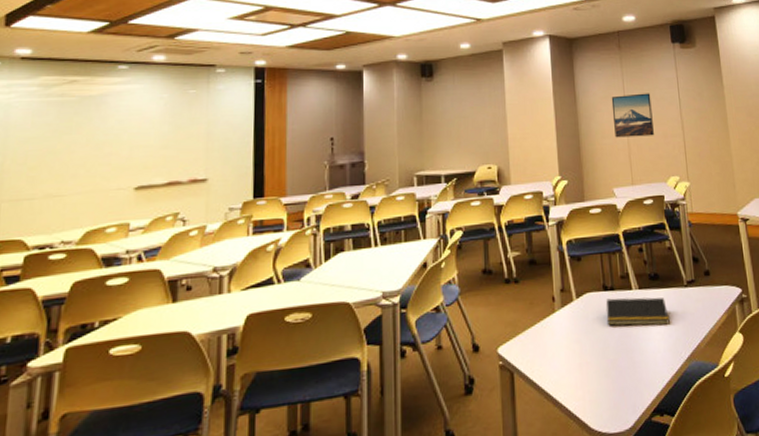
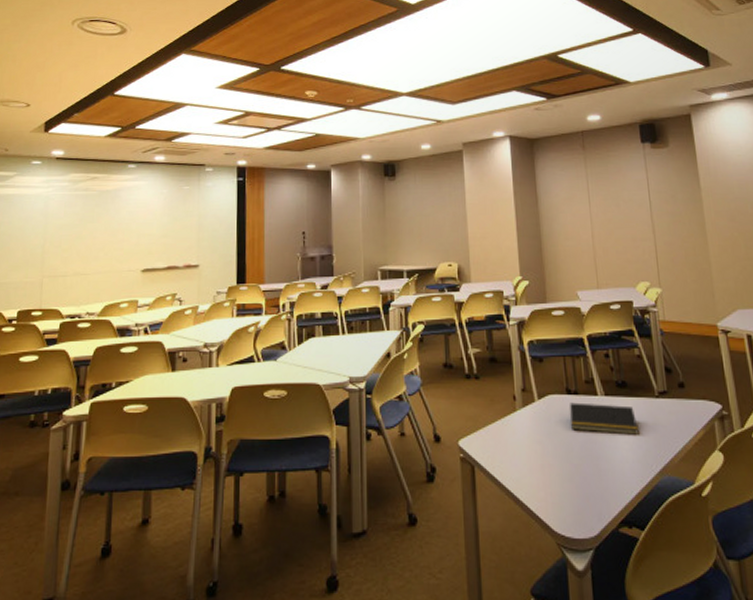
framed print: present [611,93,654,138] -> none [575,194,622,240]

